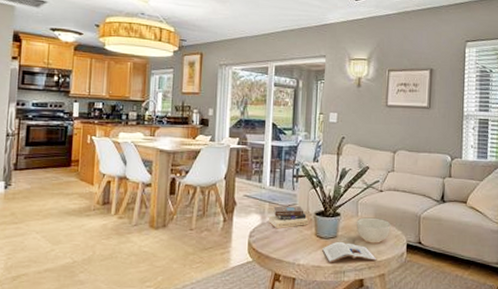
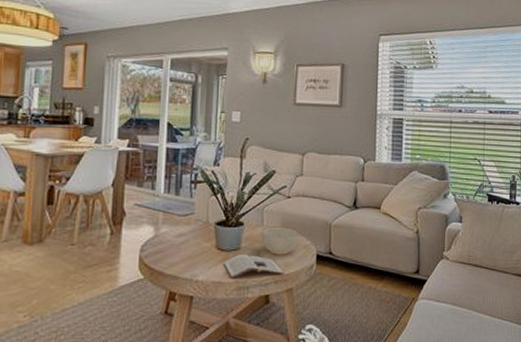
books: present [268,206,309,229] -> none [162,215,209,242]

